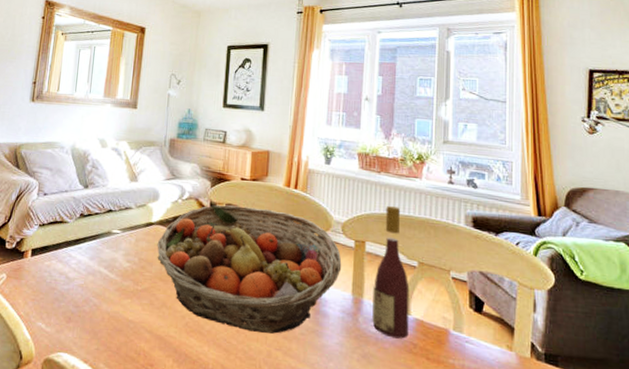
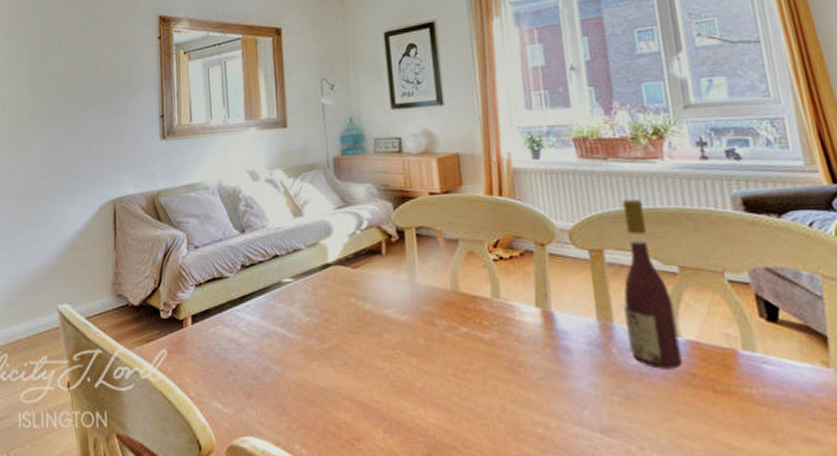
fruit basket: present [157,204,342,334] -> none [339,226,578,383]

